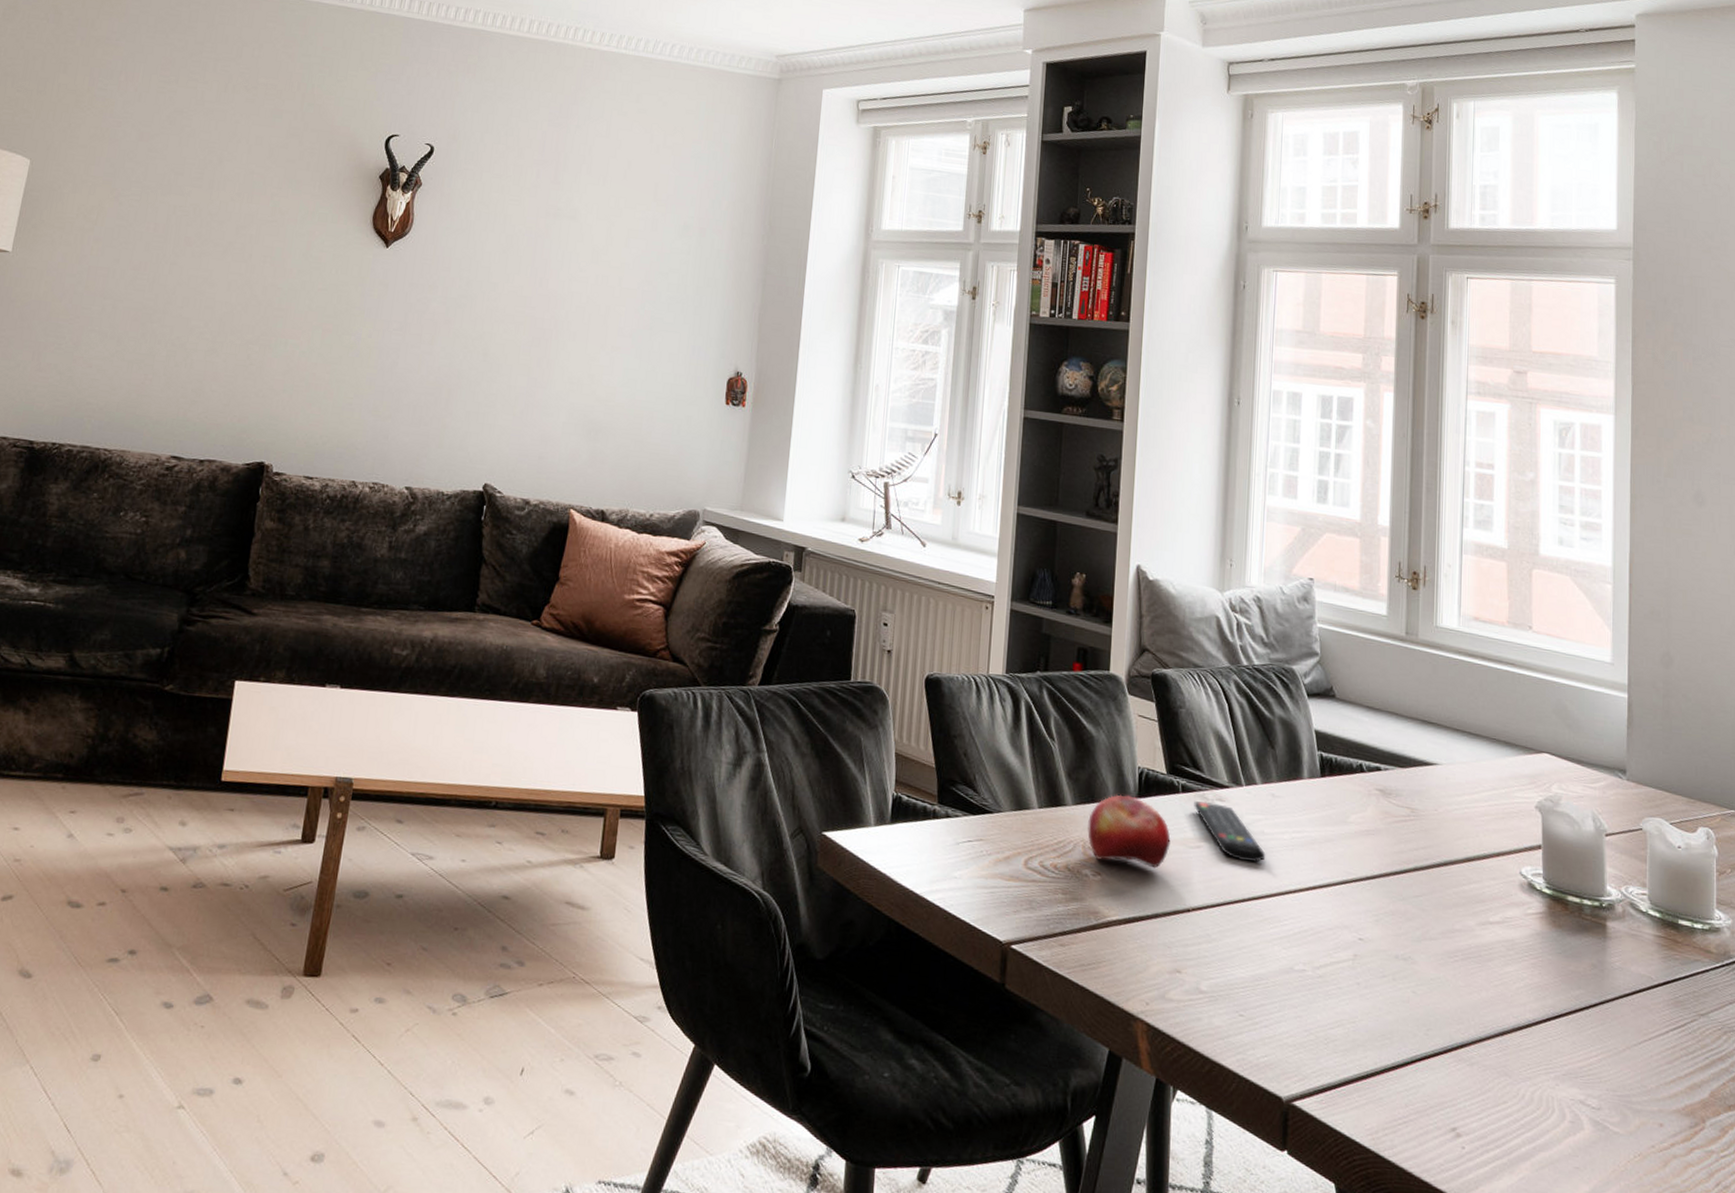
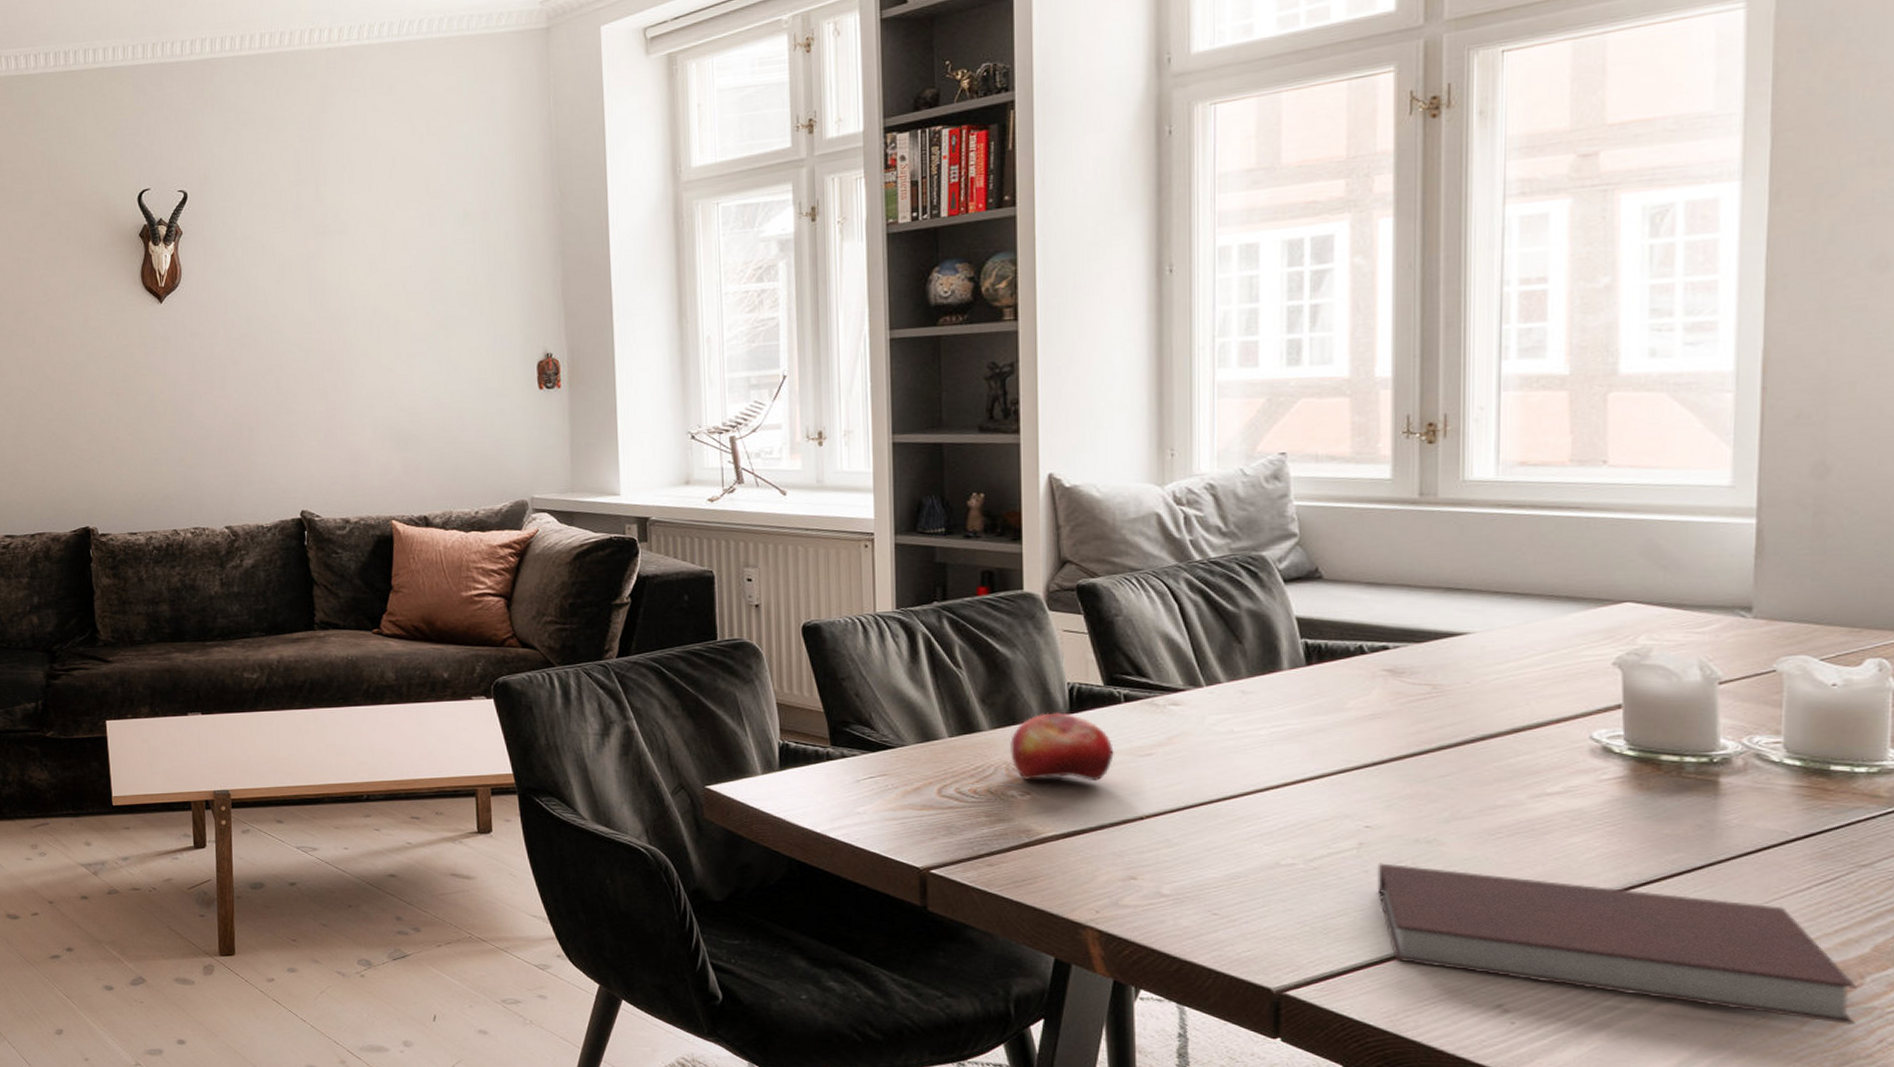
remote control: present [1194,801,1266,863] -> none [1141,707,1237,764]
notebook: none [1366,976,1701,1167] -> present [1377,863,1857,1025]

